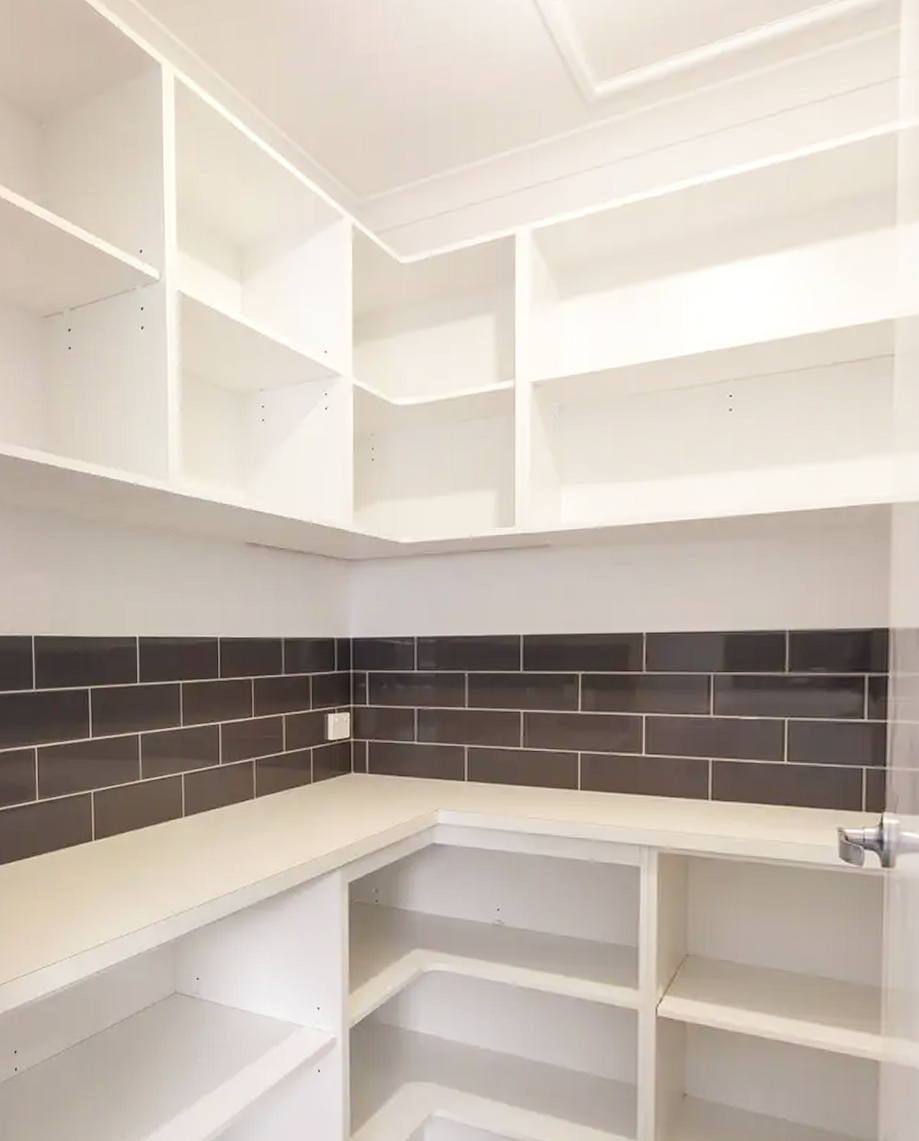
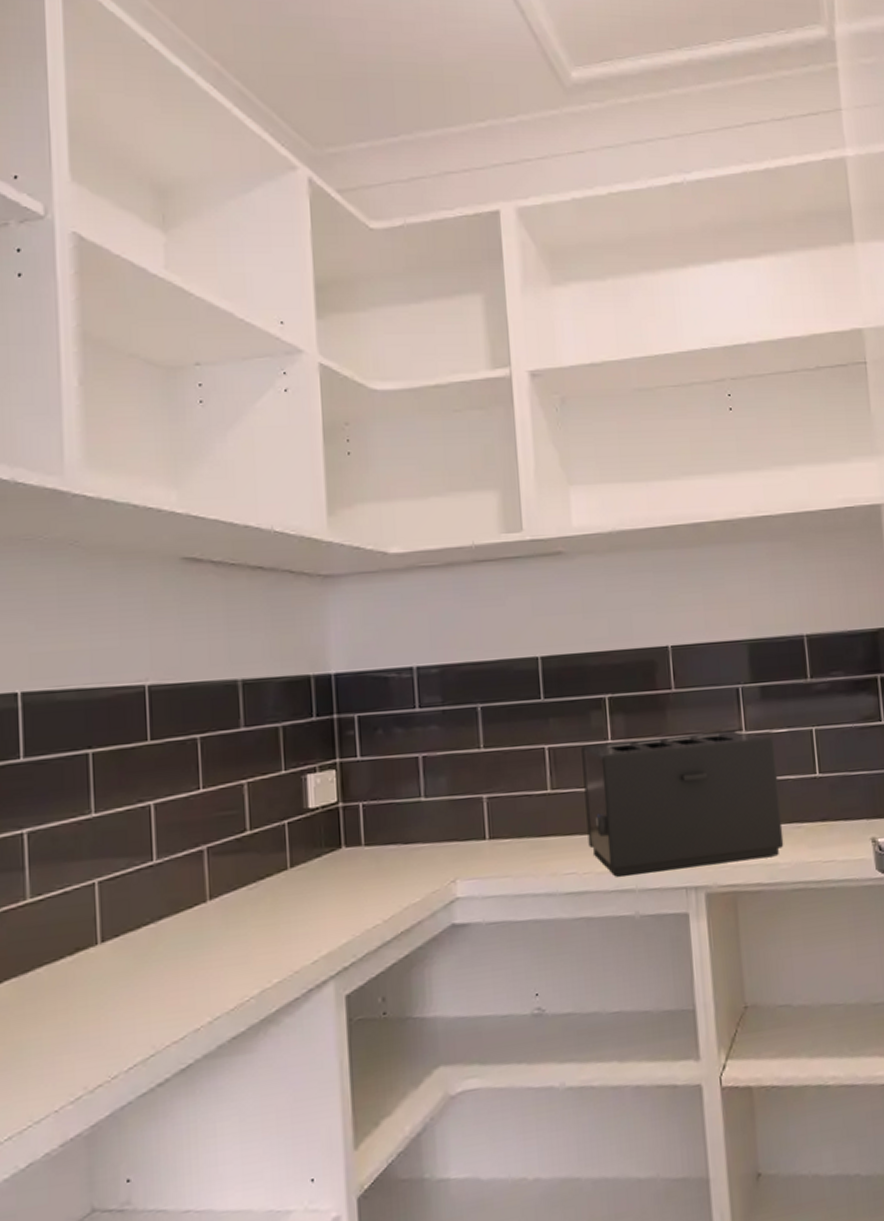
toaster: none [553,713,743,831] -> present [581,730,784,877]

